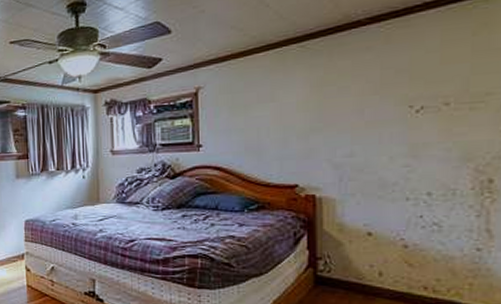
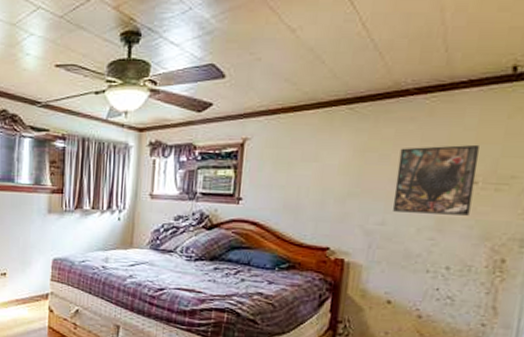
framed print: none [359,65,447,142] -> present [393,144,480,216]

